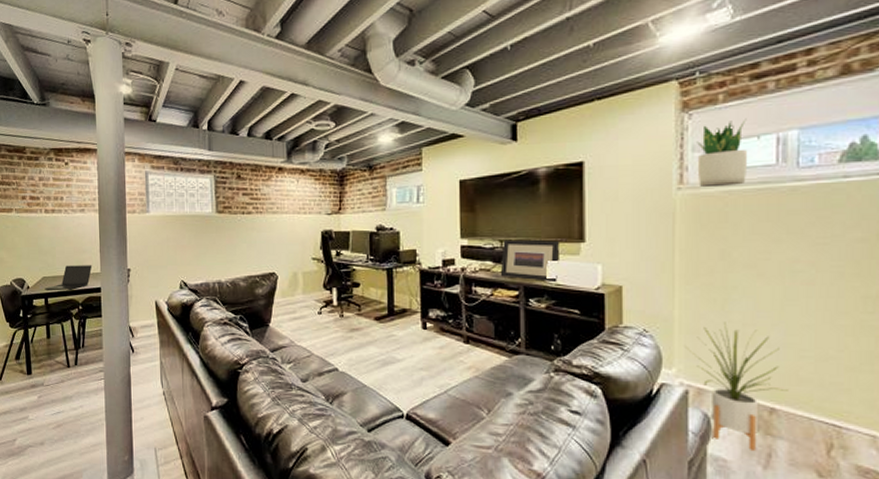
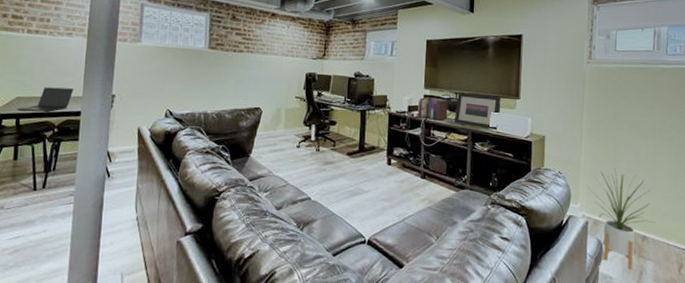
books: none [455,248,492,276] -> present [418,97,449,121]
planter: present [697,118,748,186] -> none [602,14,635,64]

